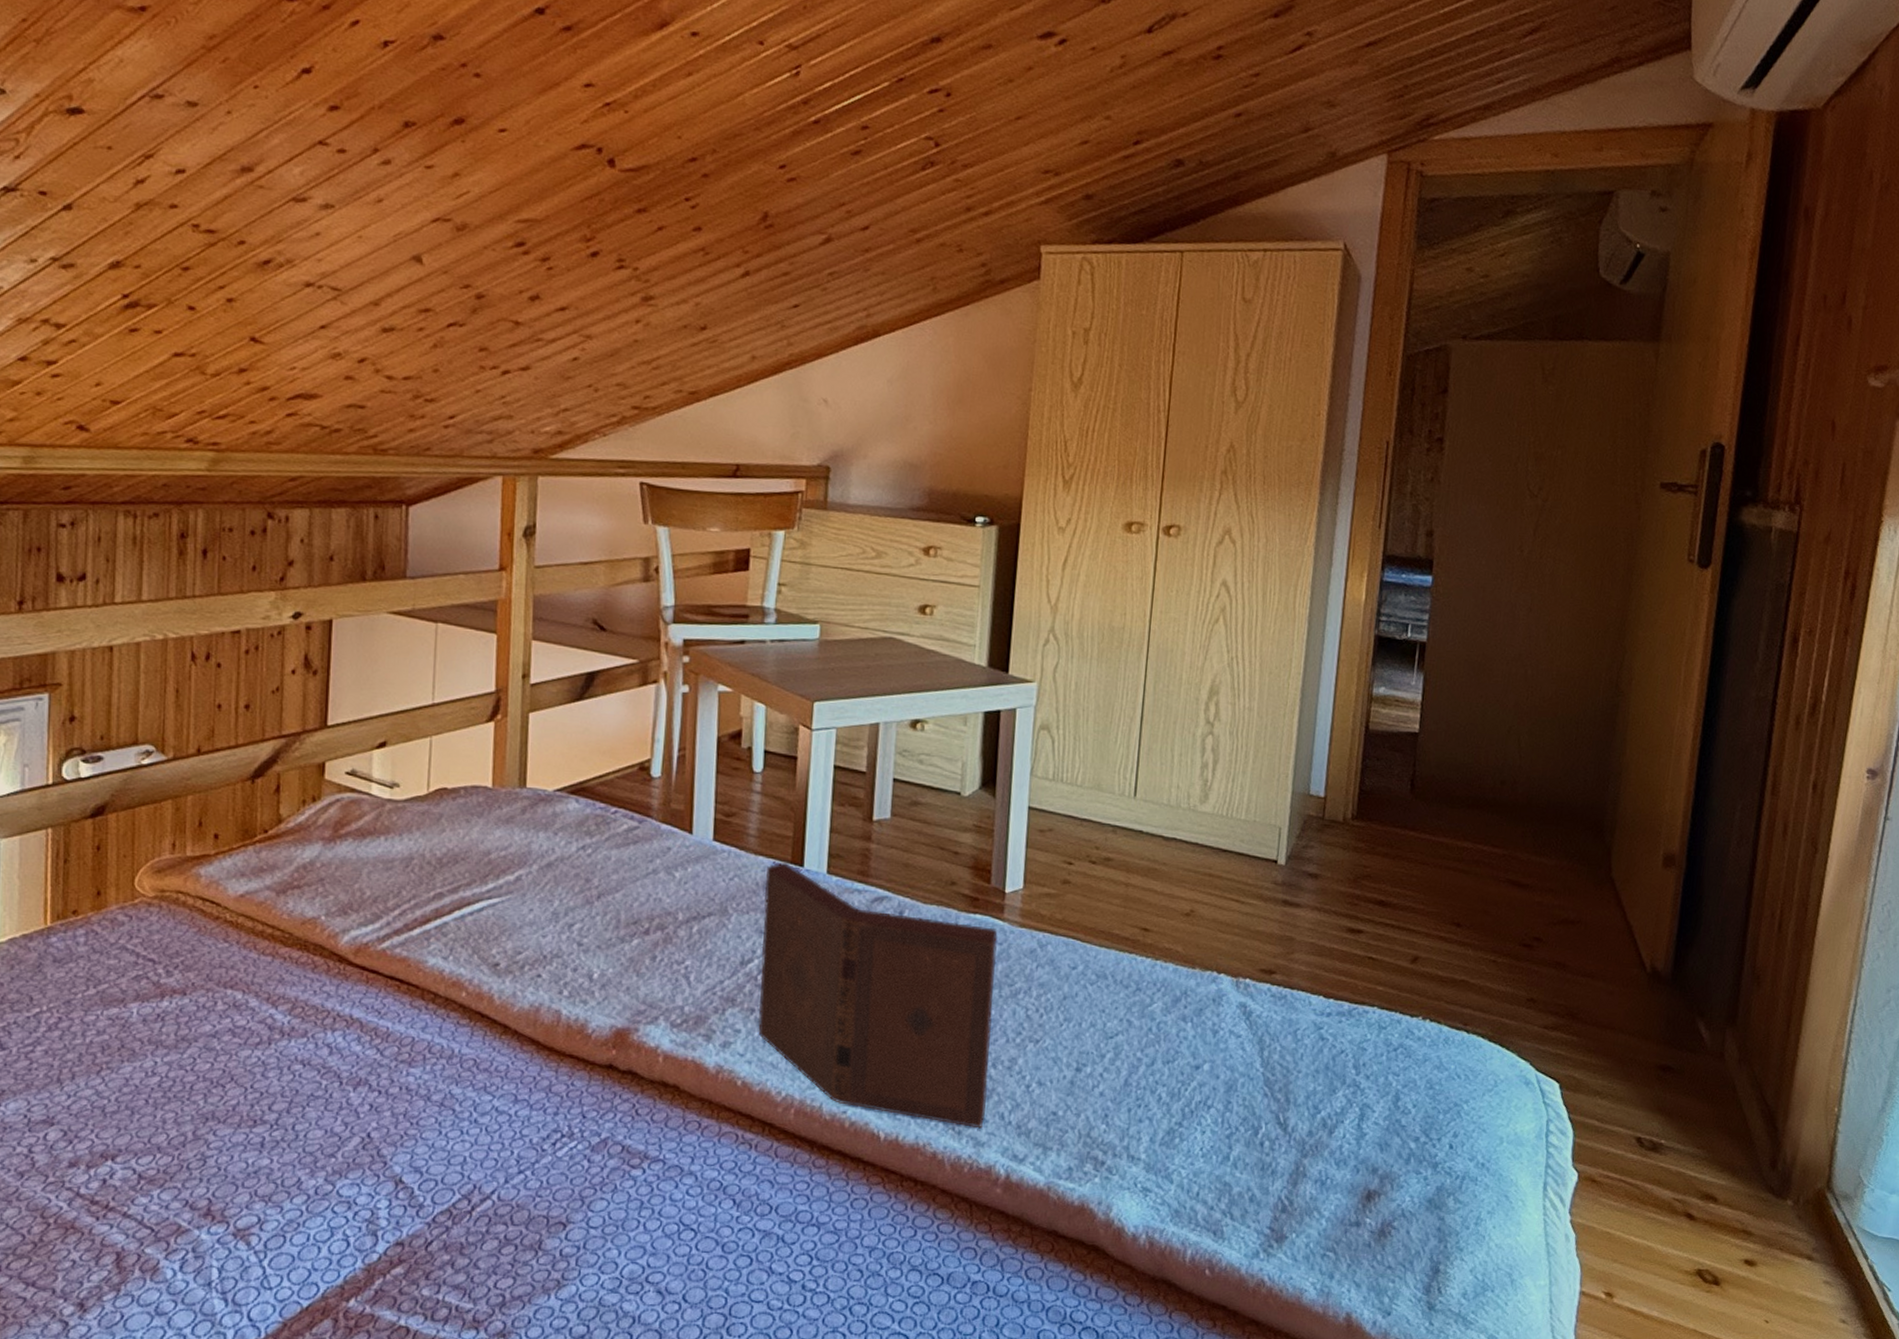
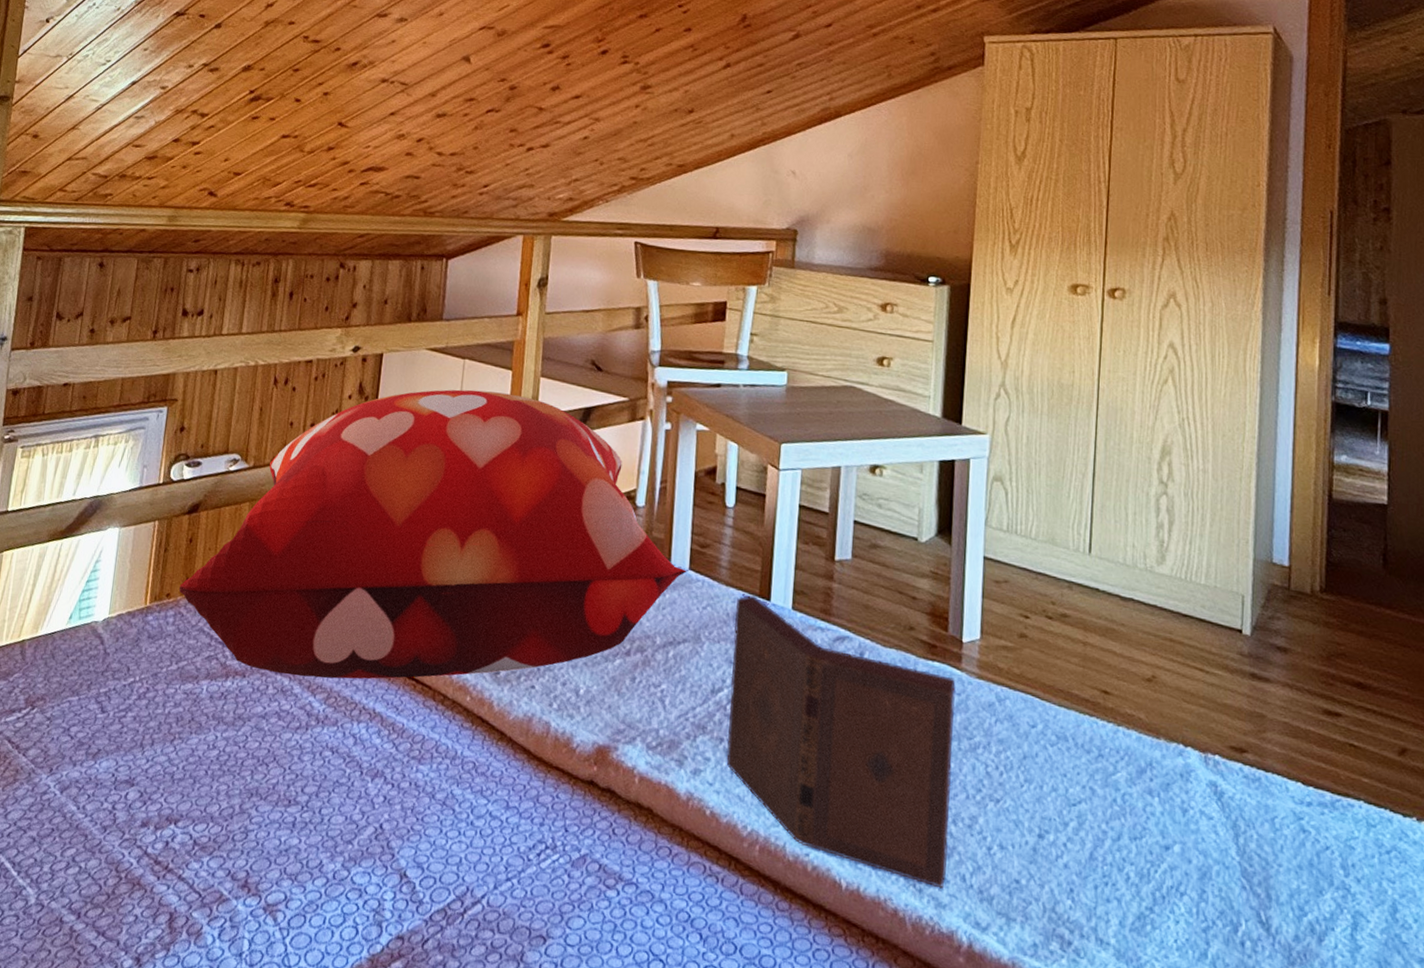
decorative pillow: none [89,657,711,989] -> present [179,389,687,679]

